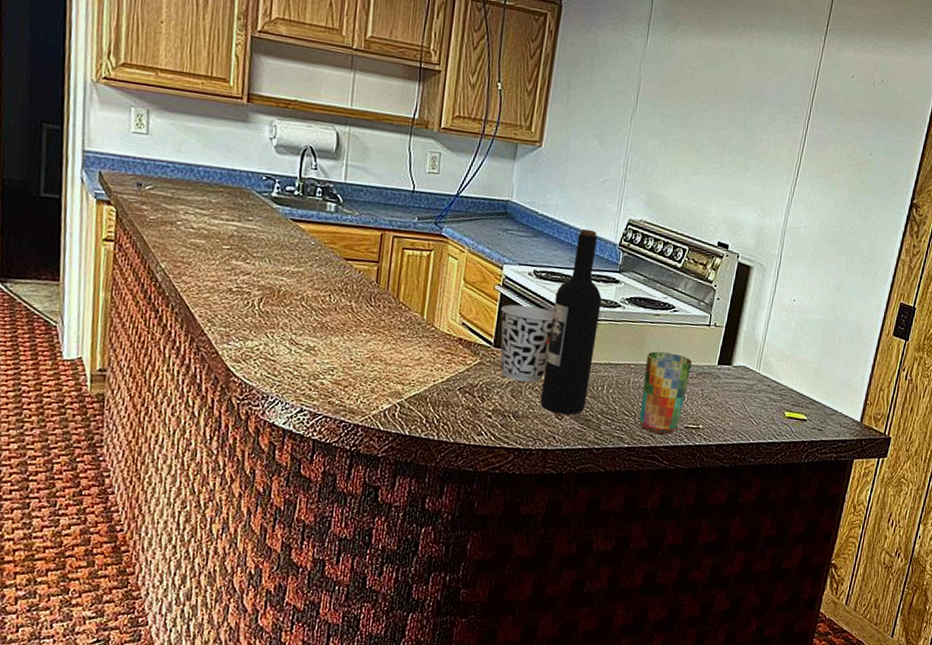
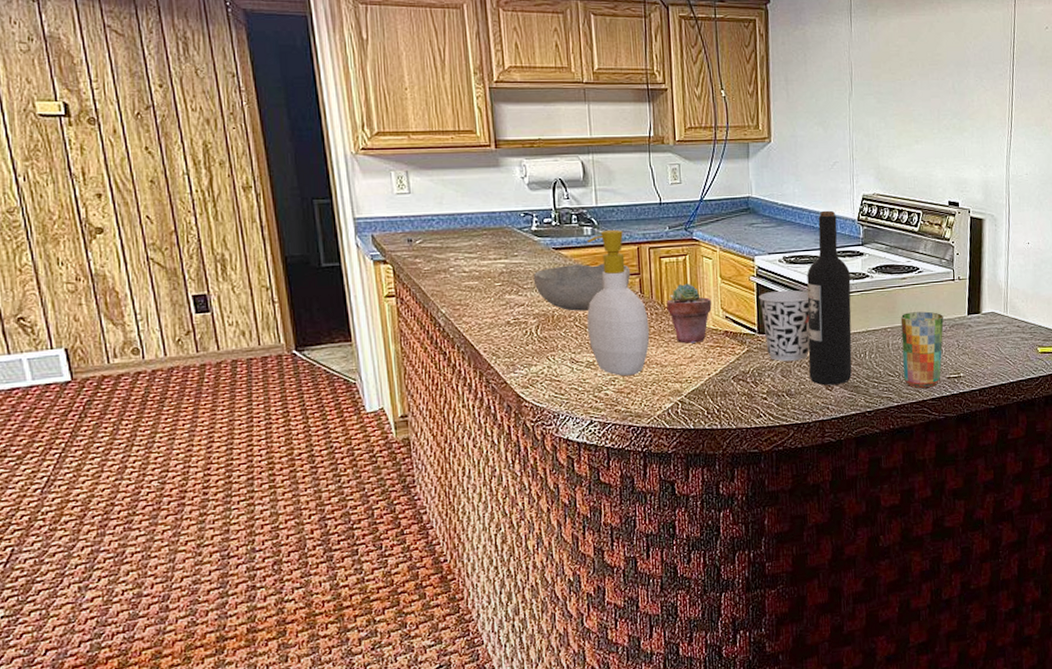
bowl: none [264,239,370,292] -> present [533,264,631,311]
soap bottle: none [313,209,381,369] -> present [587,229,650,377]
potted succulent: none [401,280,450,346] -> present [666,283,712,344]

